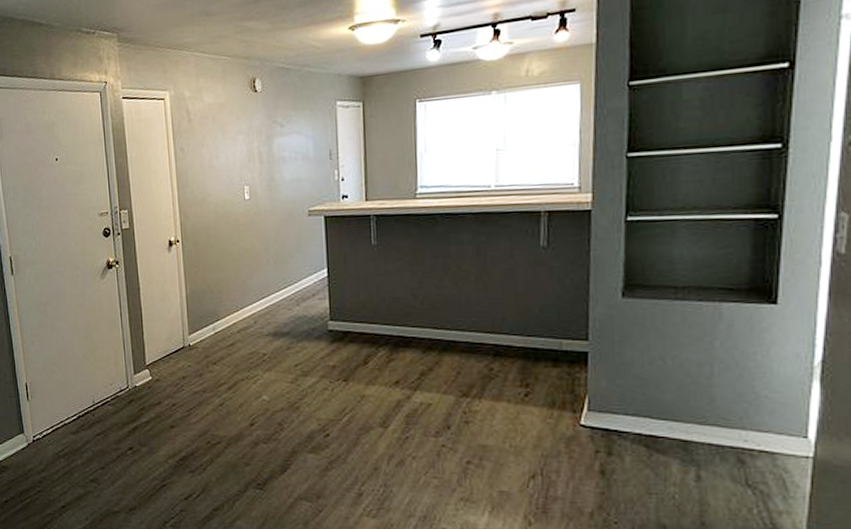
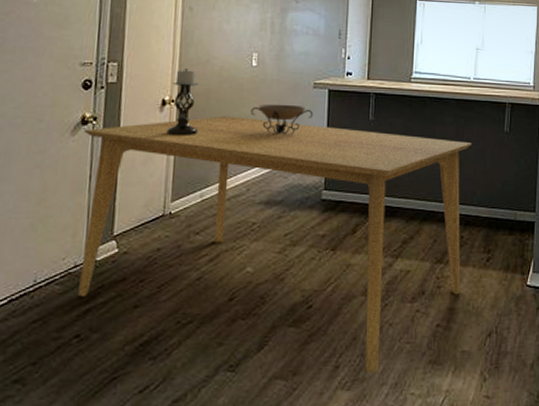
dining table: none [110,251,499,505] -> present [78,115,473,374]
candle holder: none [175,209,203,275] -> present [166,68,198,137]
decorative bowl: none [249,235,311,267] -> present [251,104,314,135]

